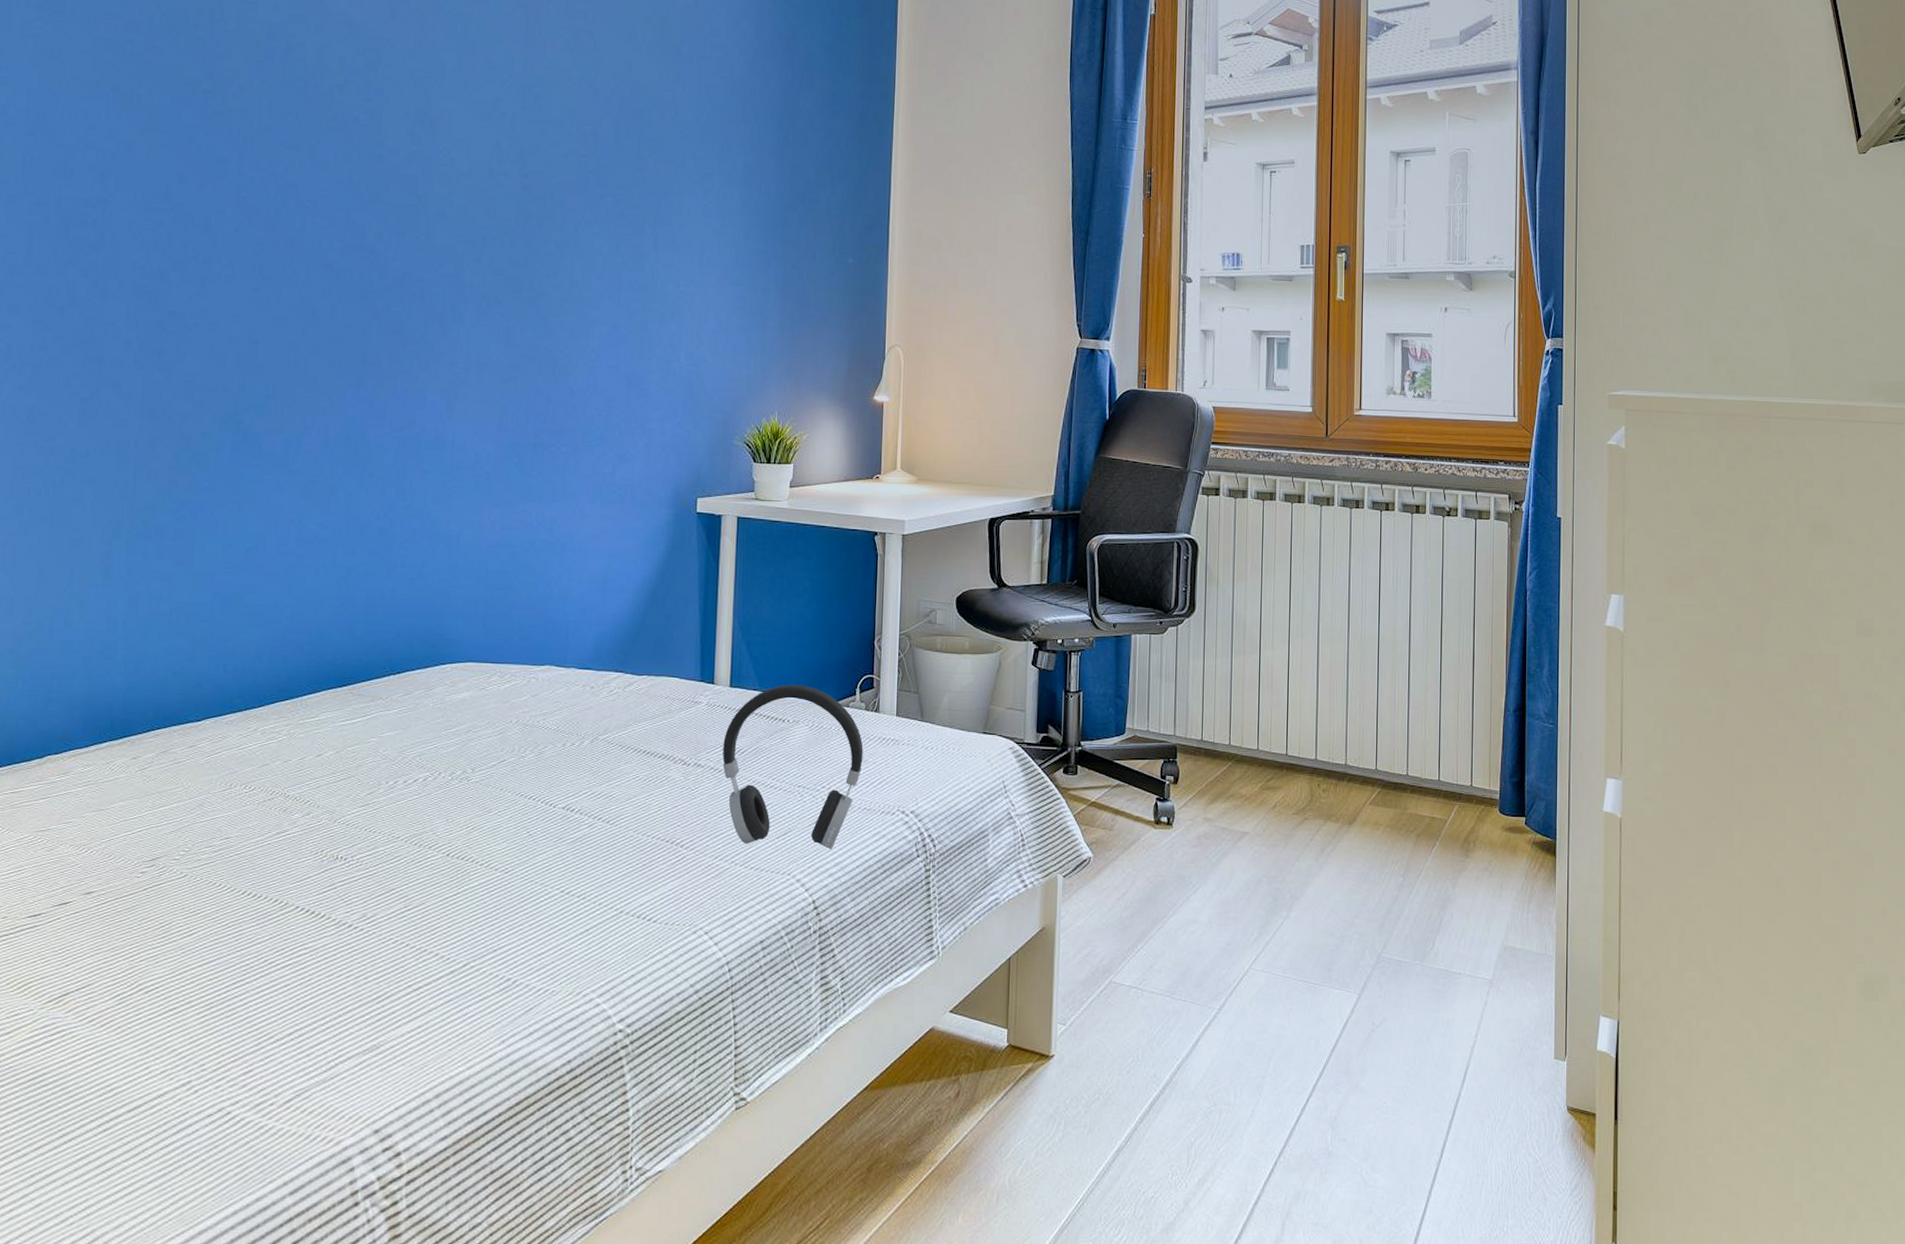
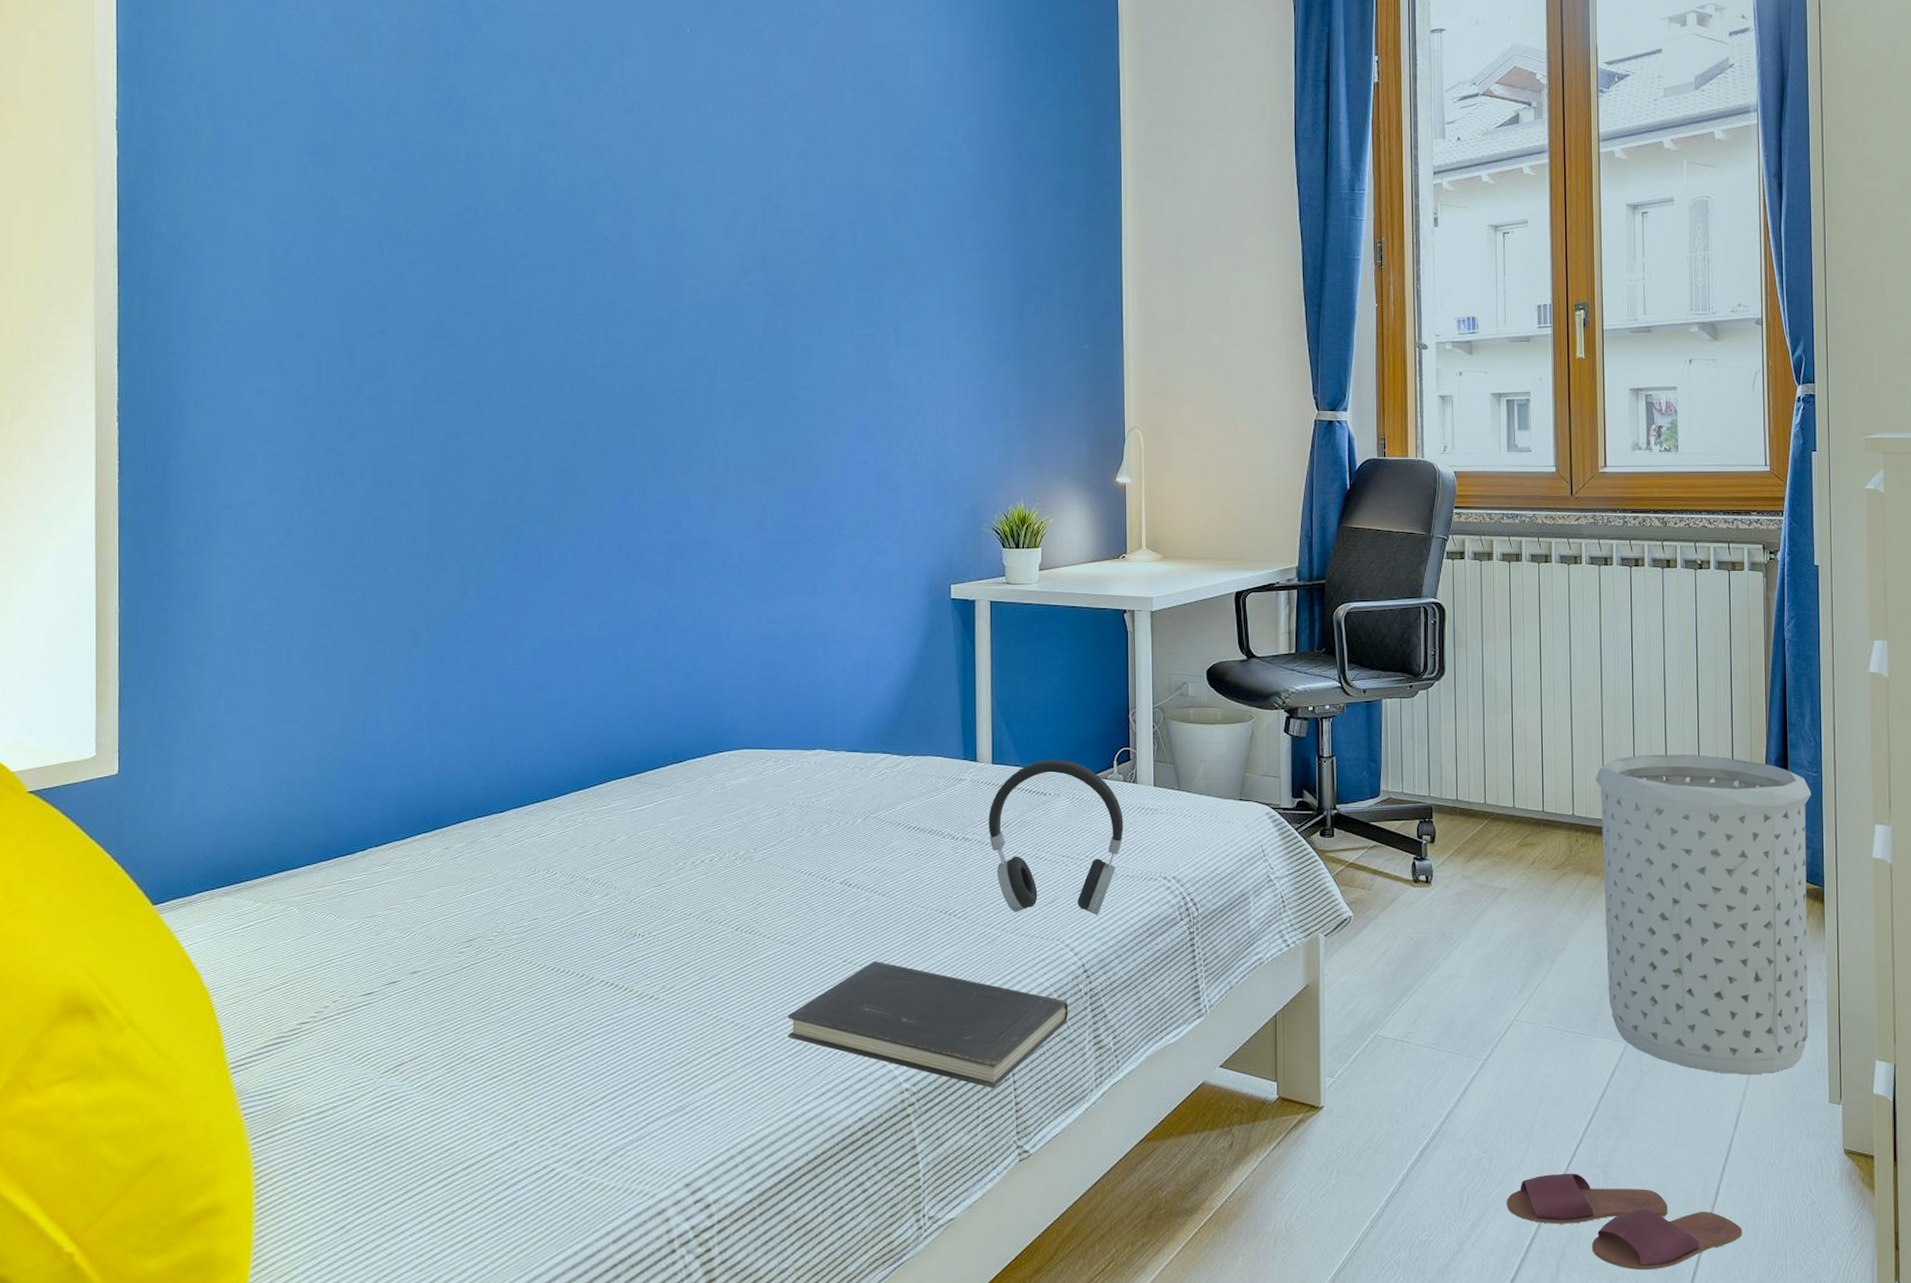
hardcover book: none [495,892,796,1032] -> present [787,961,1069,1089]
slippers: none [1235,1128,1466,1230] -> present [1507,1173,1743,1271]
laundry basket: none [1339,700,1548,1029] -> present [1595,754,1812,1075]

